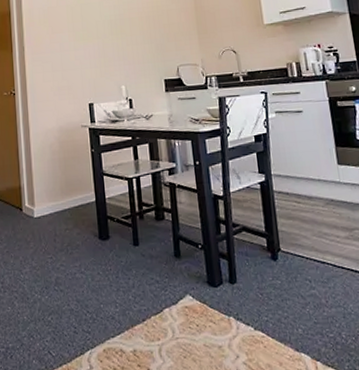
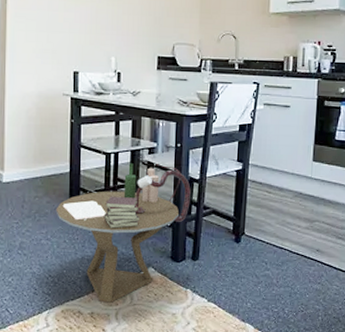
side table: none [86,184,218,338] -> present [56,163,191,303]

